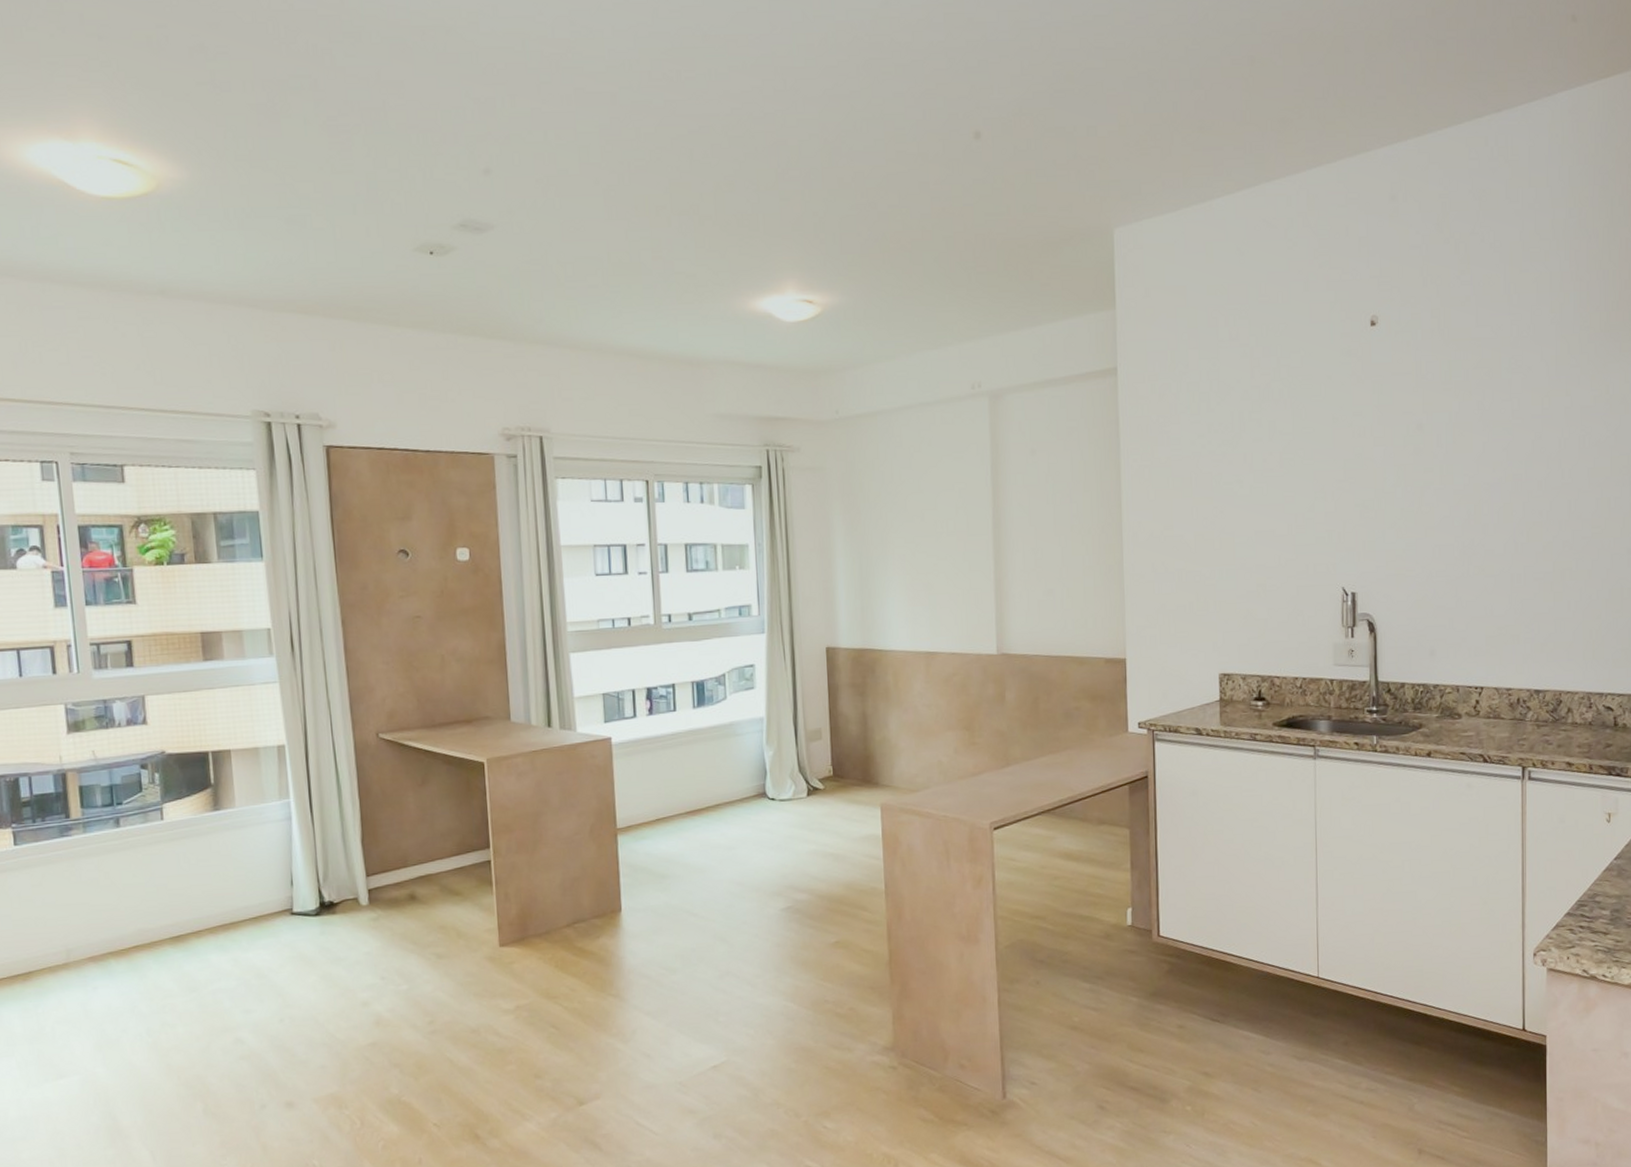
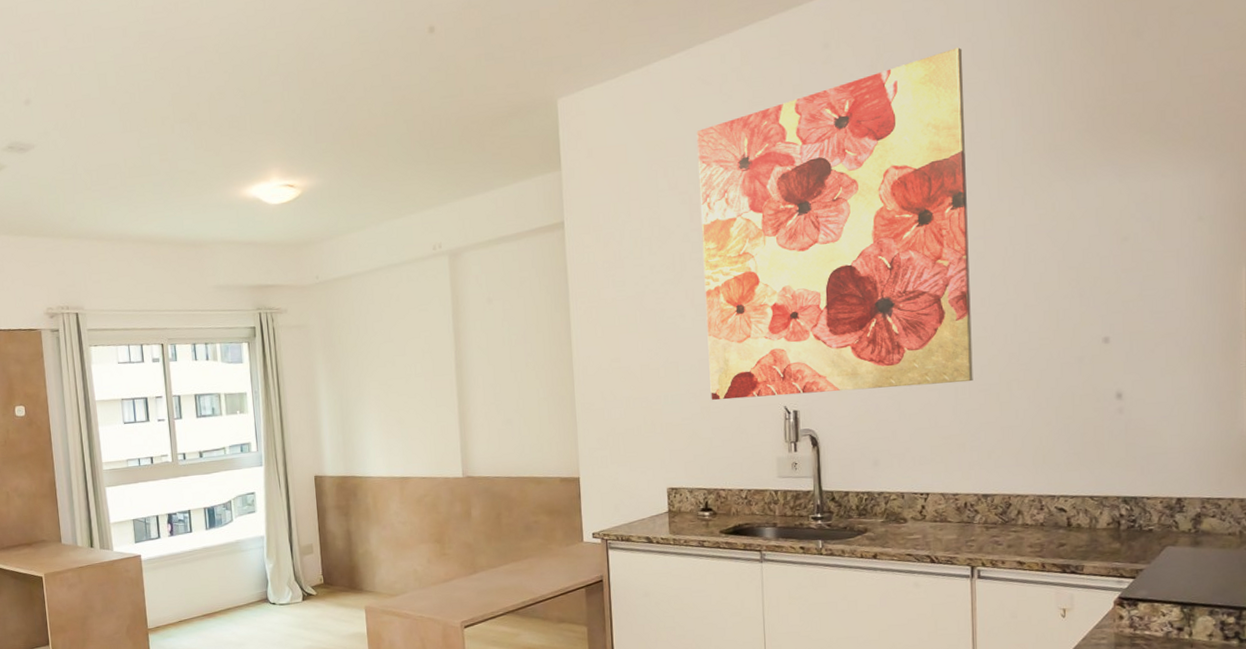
wall art: none [1260,213,1528,578] -> present [697,47,973,400]

